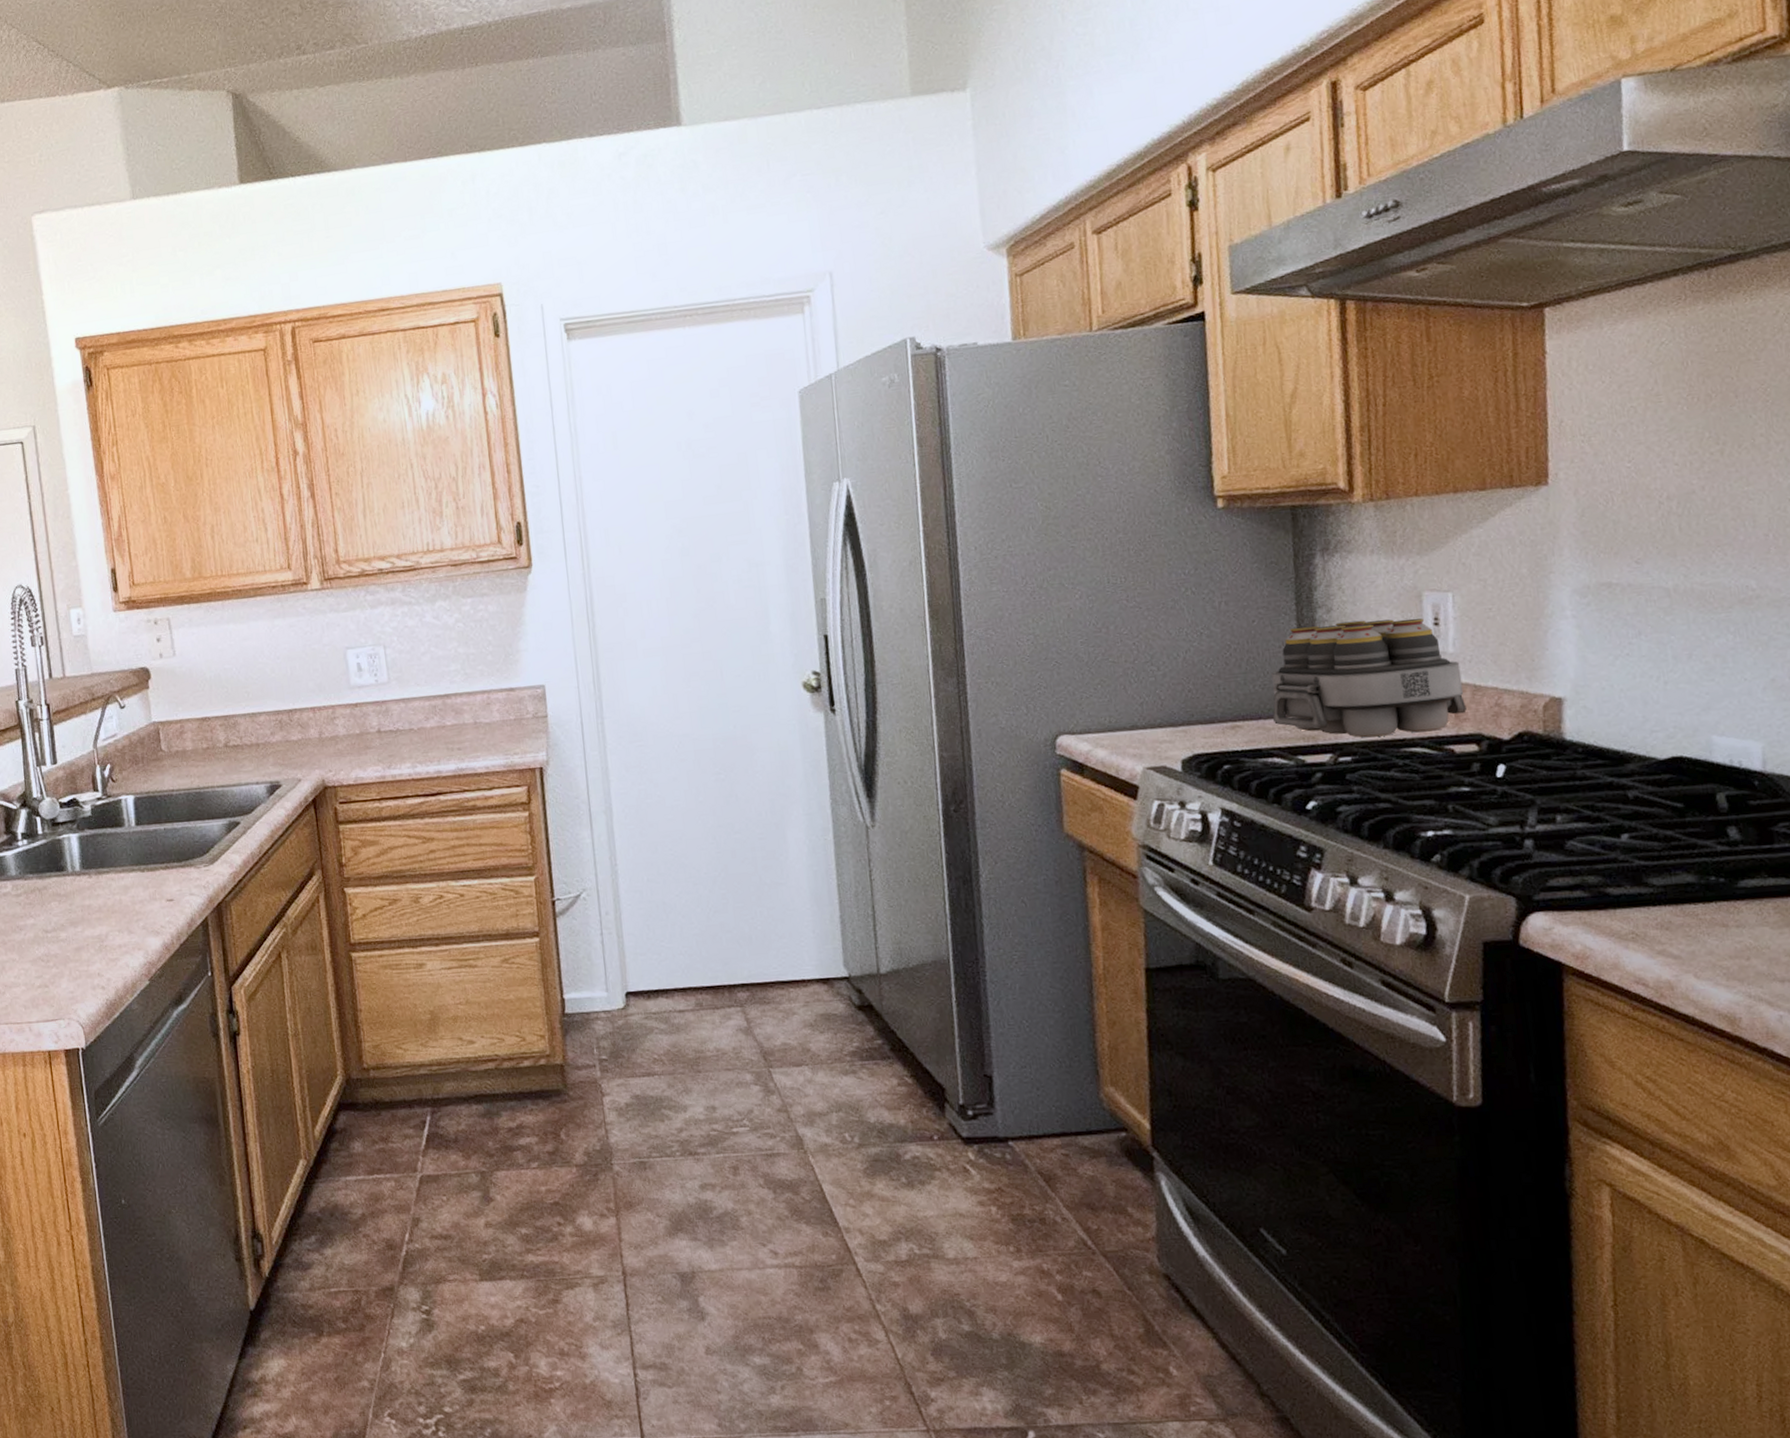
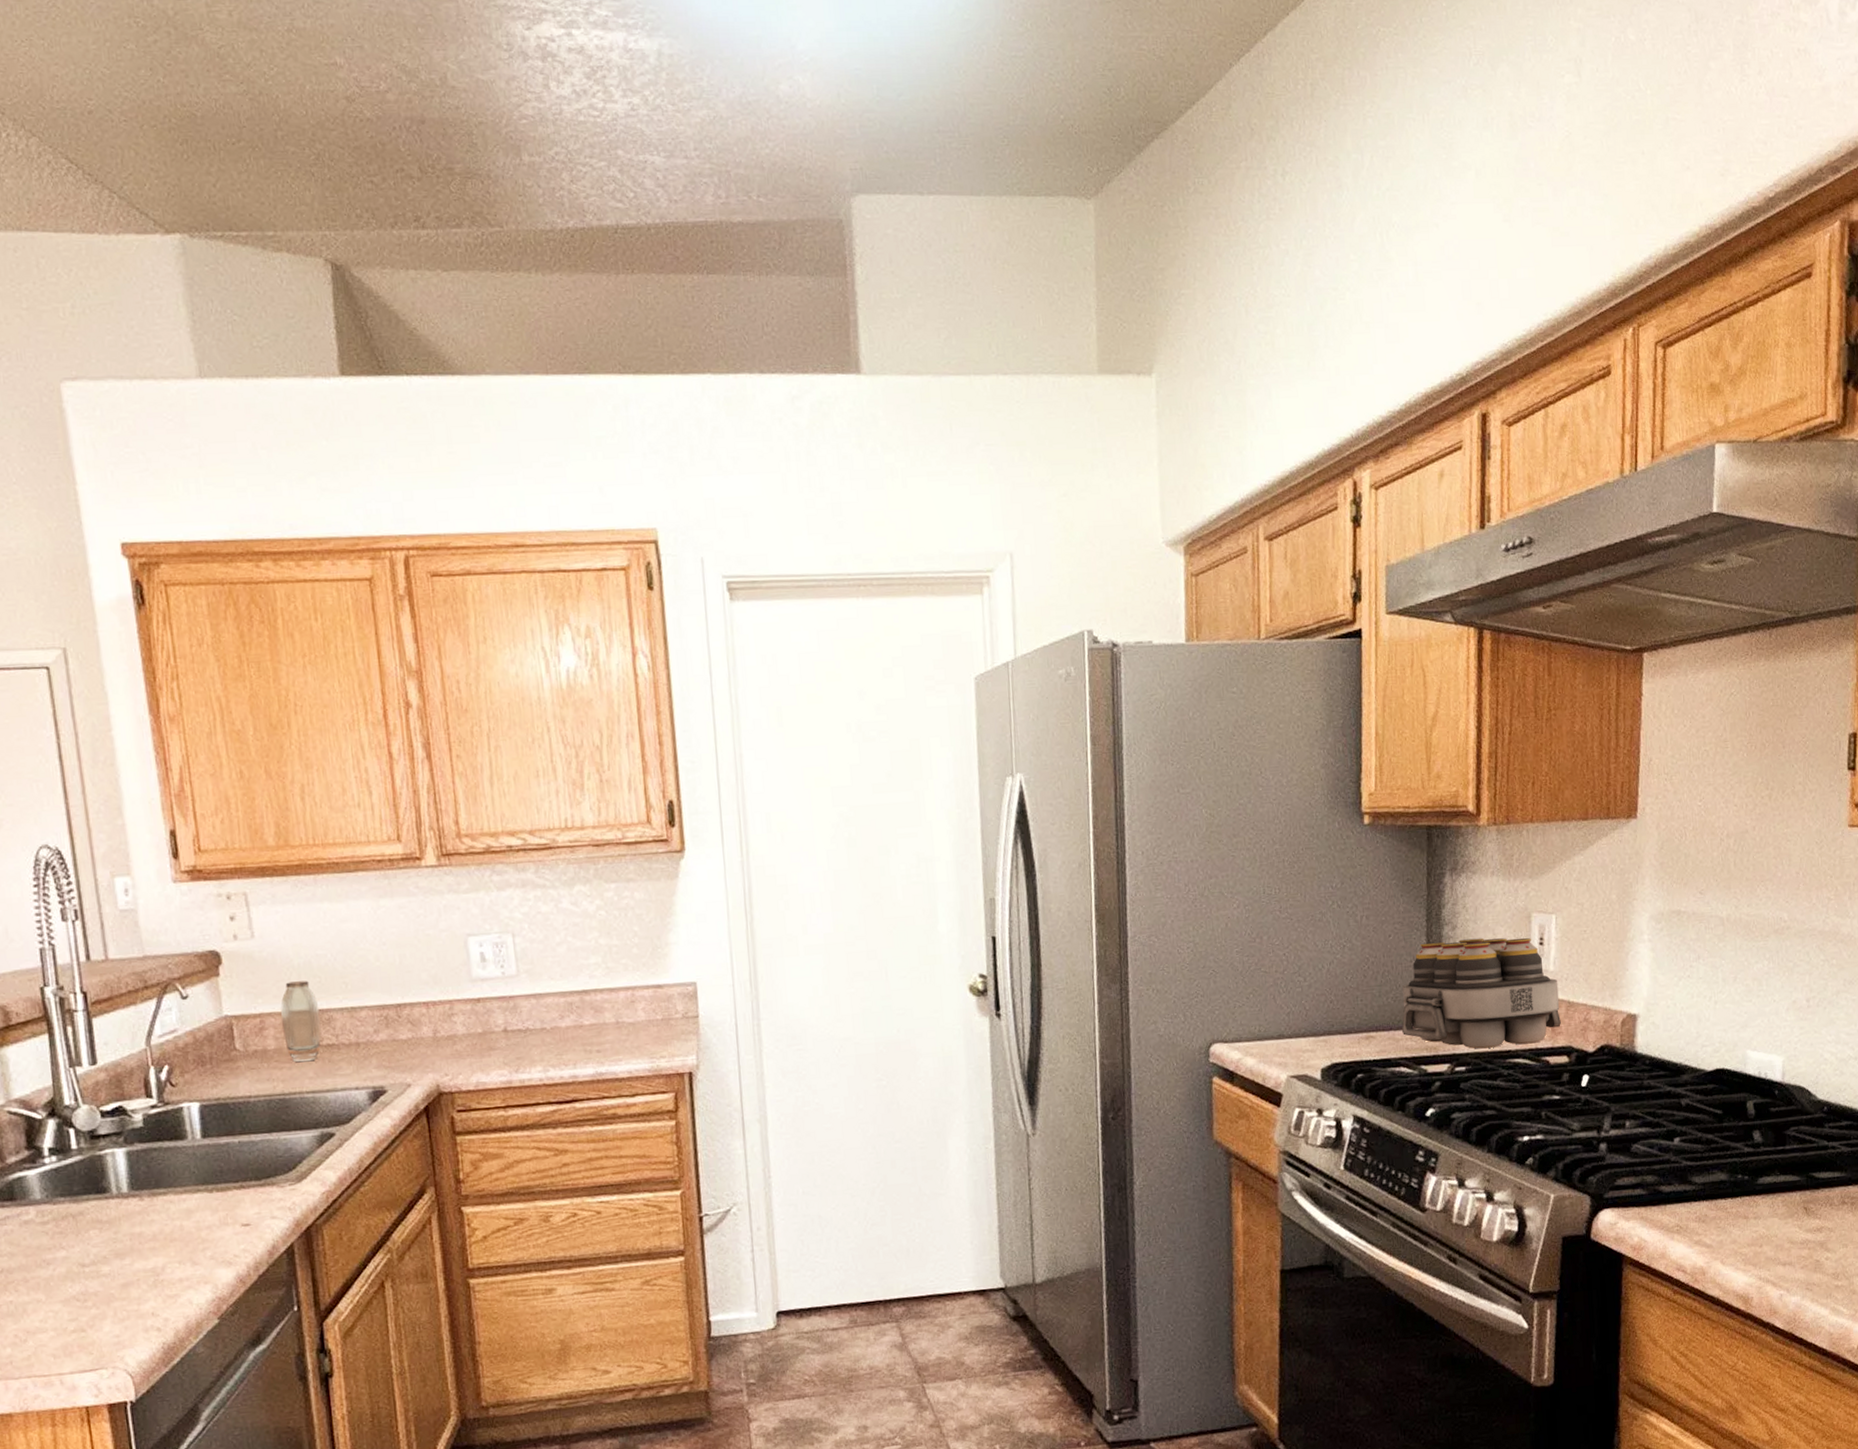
vase: none [196,691,229,761] -> present [280,981,322,1063]

